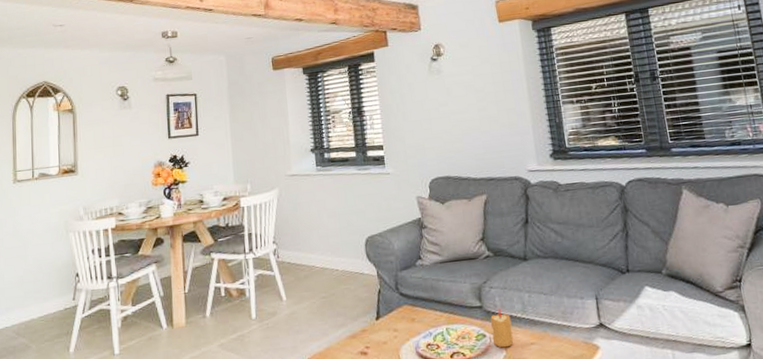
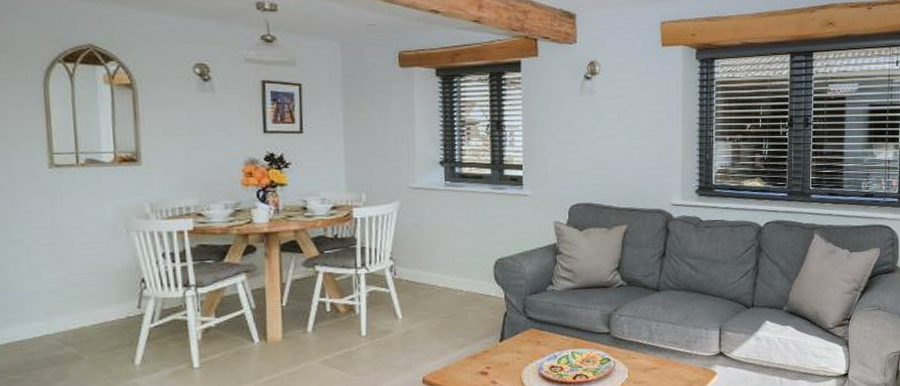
candle: present [490,308,514,348] -> none [616,335,637,372]

